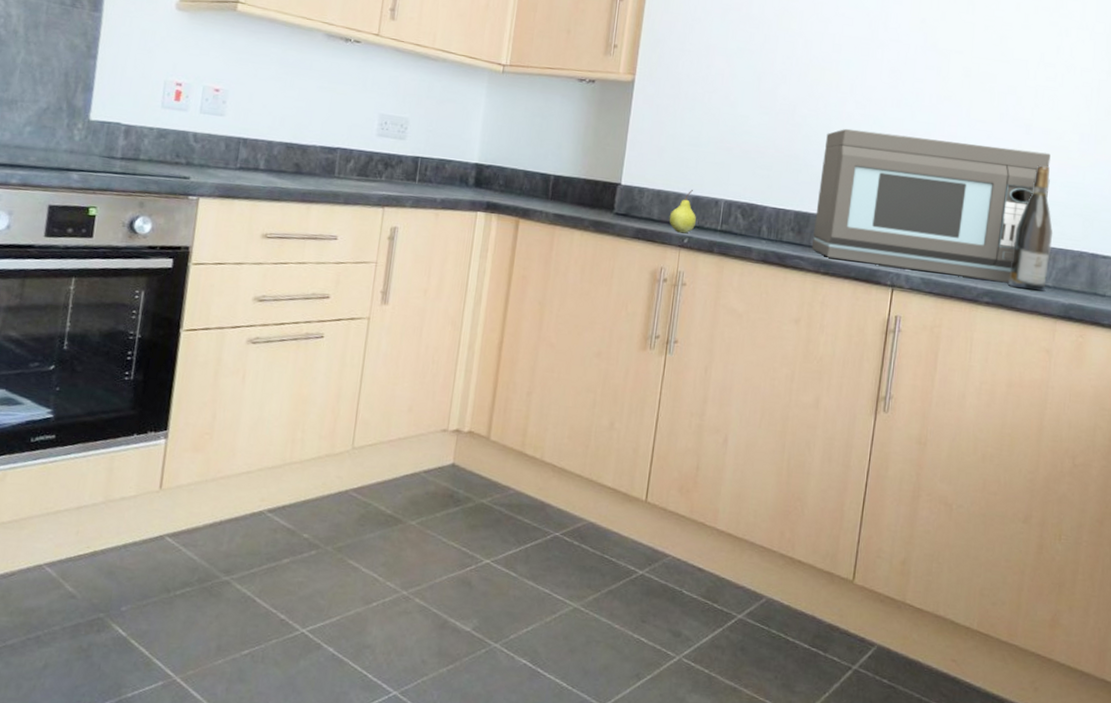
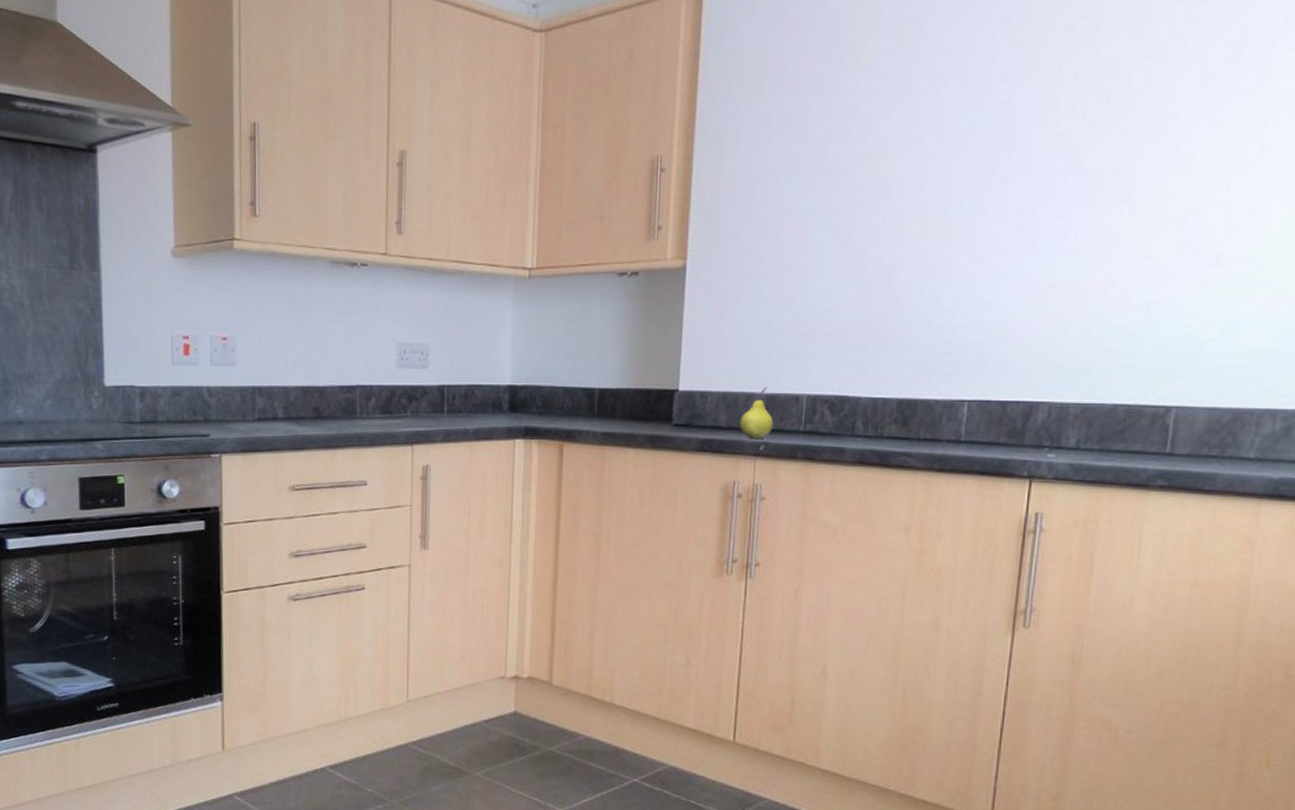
microwave: present [811,128,1051,283] -> none [921,287,1252,460]
wine bottle: present [1008,165,1053,292] -> none [1191,304,1256,466]

